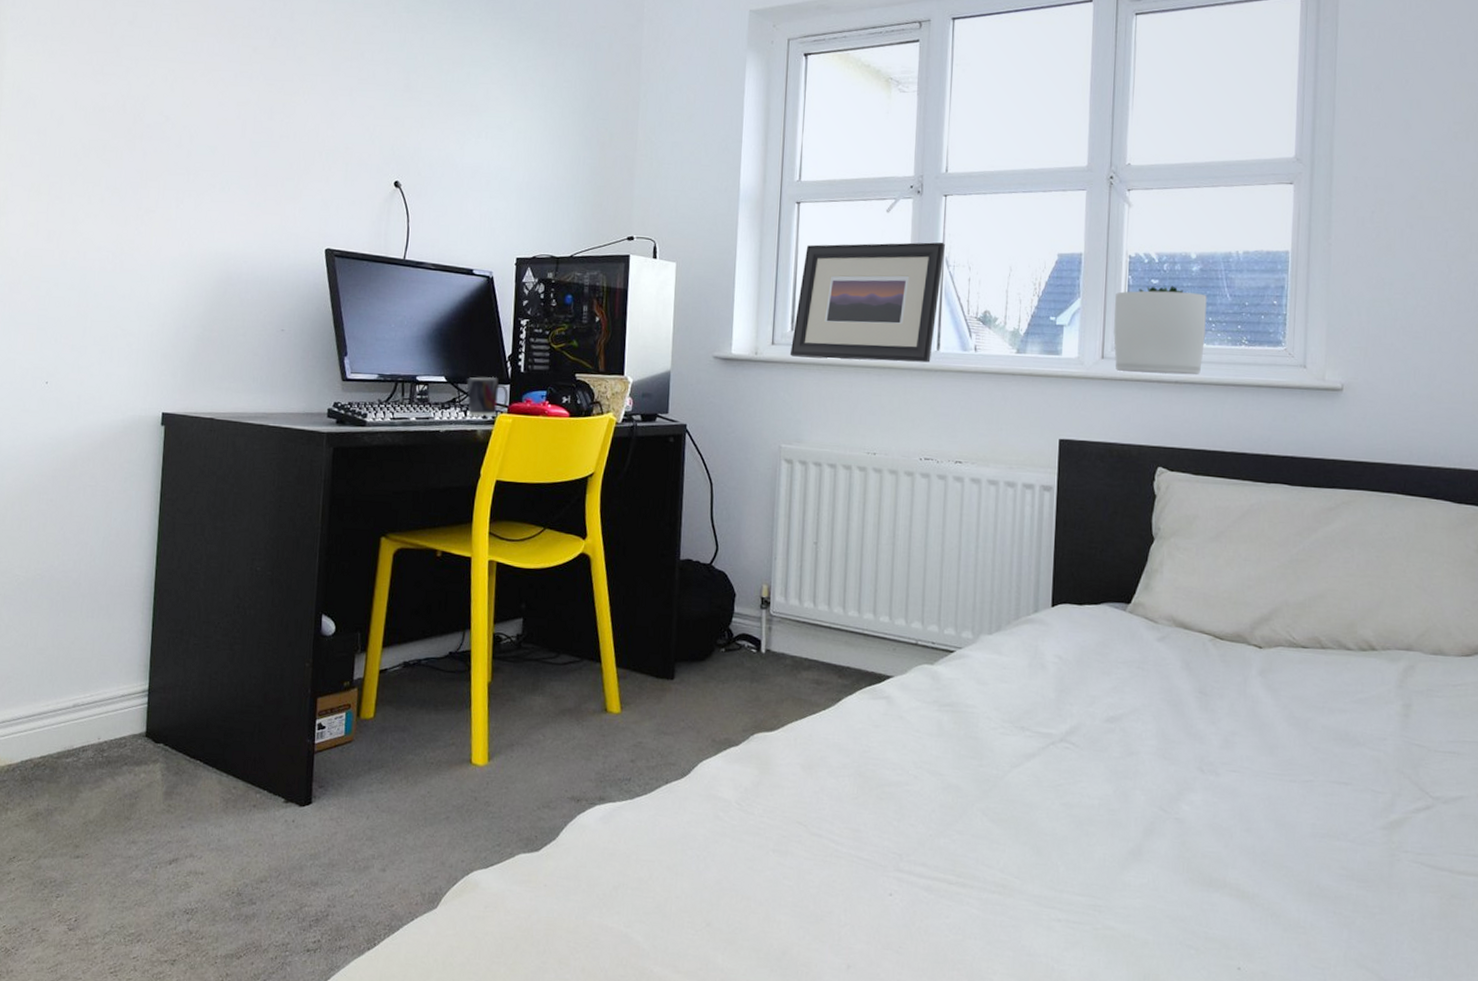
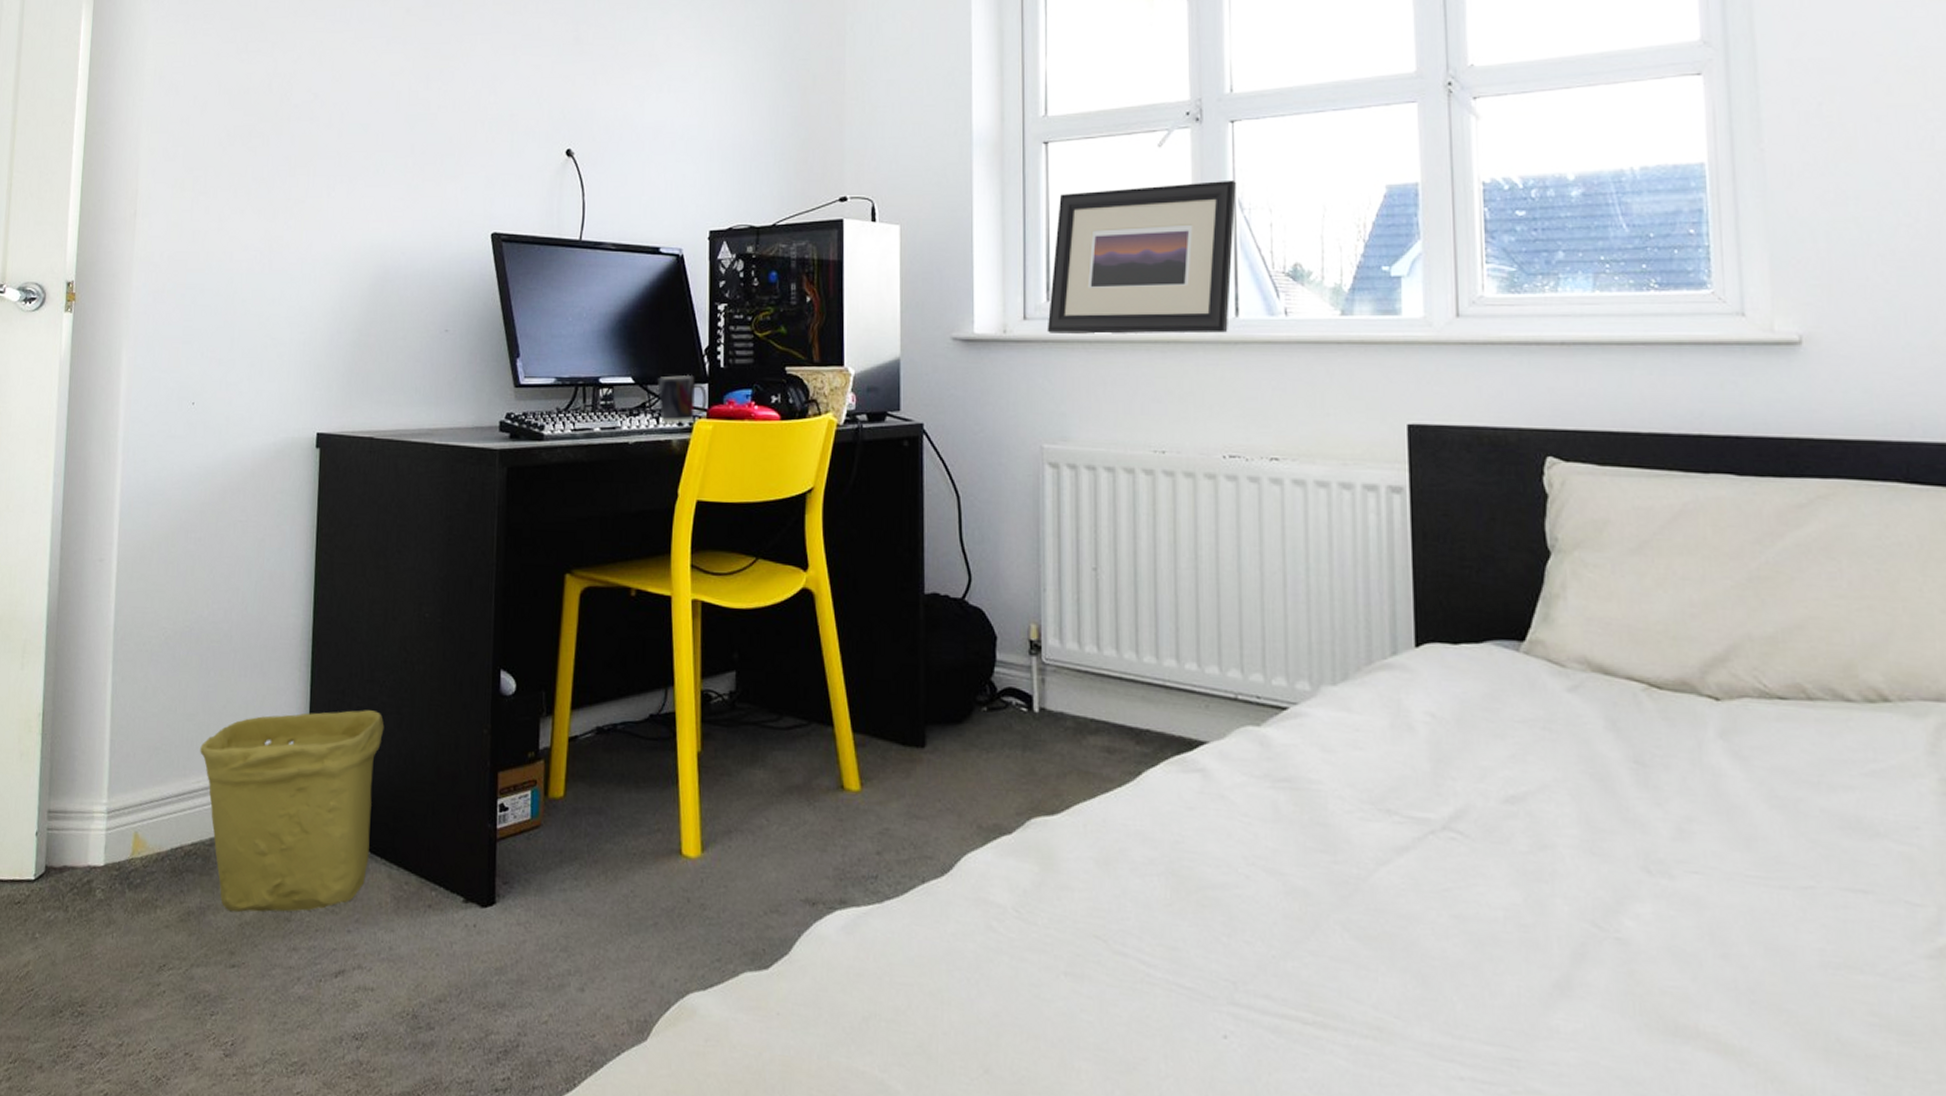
trash bin: none [49,646,218,813] -> present [200,710,385,913]
planter: present [1113,285,1207,375] -> none [1468,217,1597,333]

